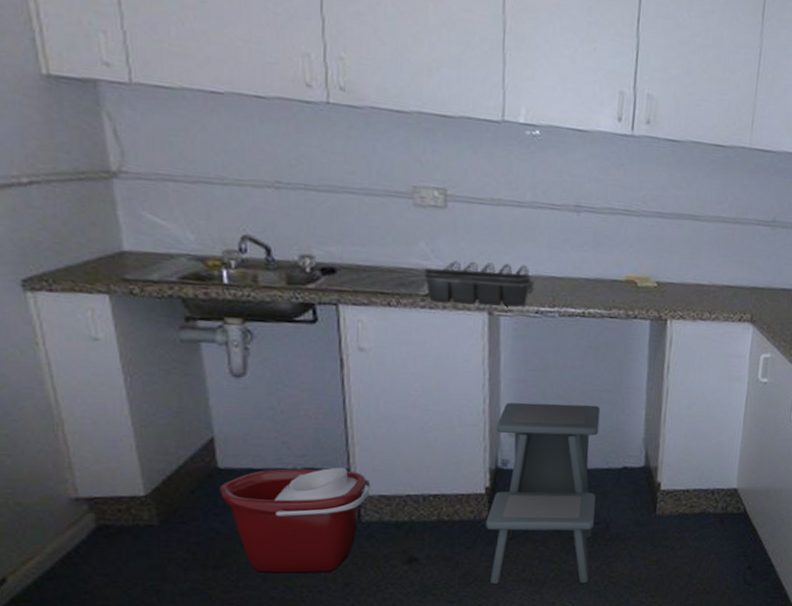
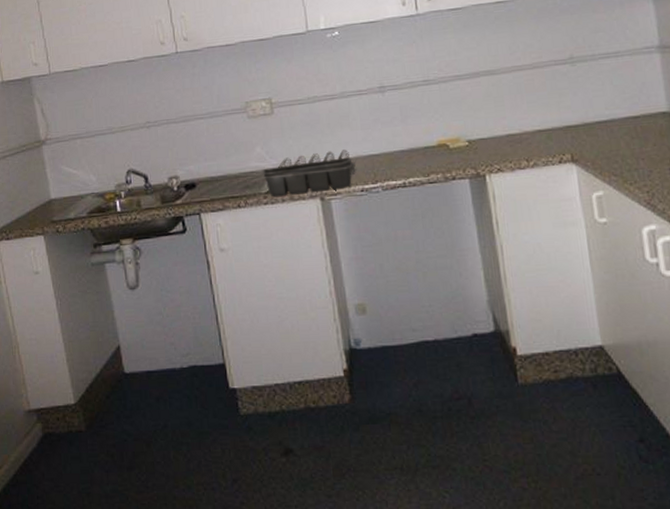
bucket: present [219,467,371,574] -> none [127,362,244,472]
step stool: present [486,402,601,585] -> none [343,272,462,475]

